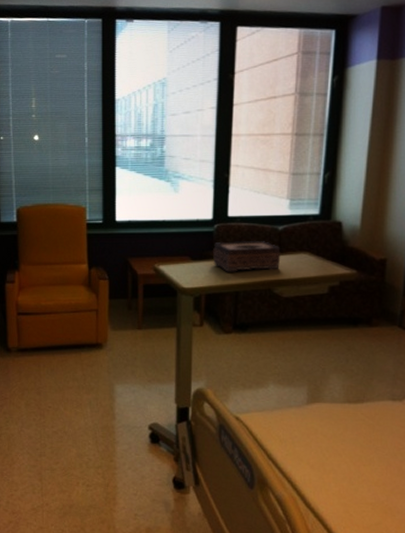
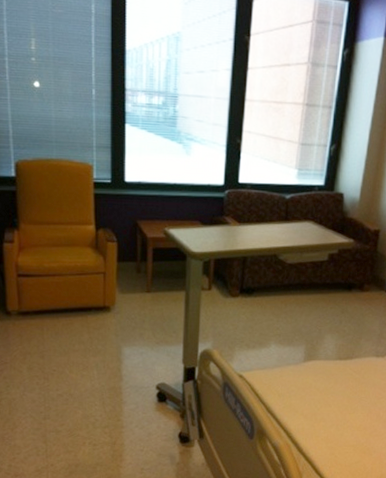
tissue box: present [213,241,281,272] -> none [223,207,287,238]

